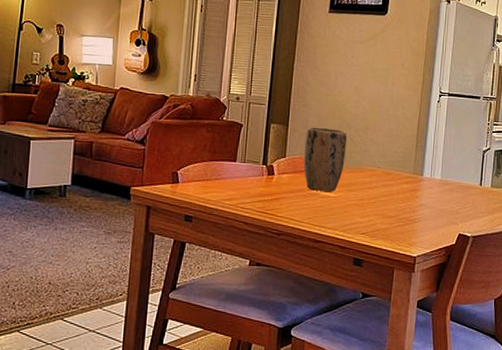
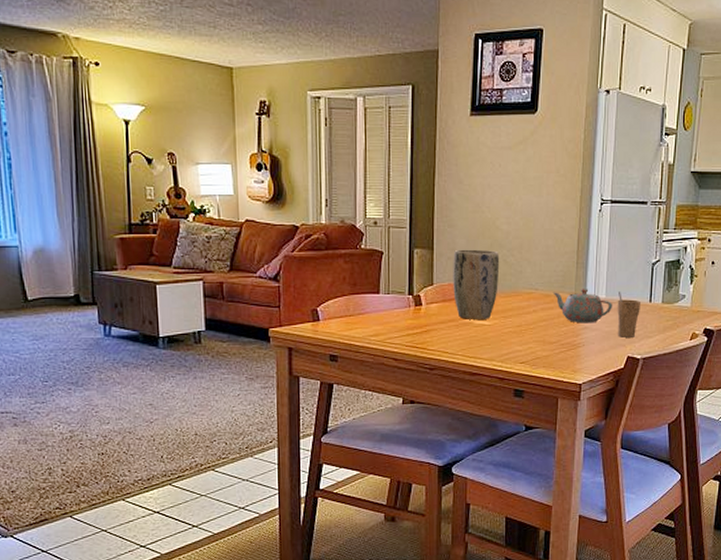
teapot: none [393,170,448,201] -> present [552,289,613,324]
cup: none [451,174,472,217] -> present [617,291,640,337]

